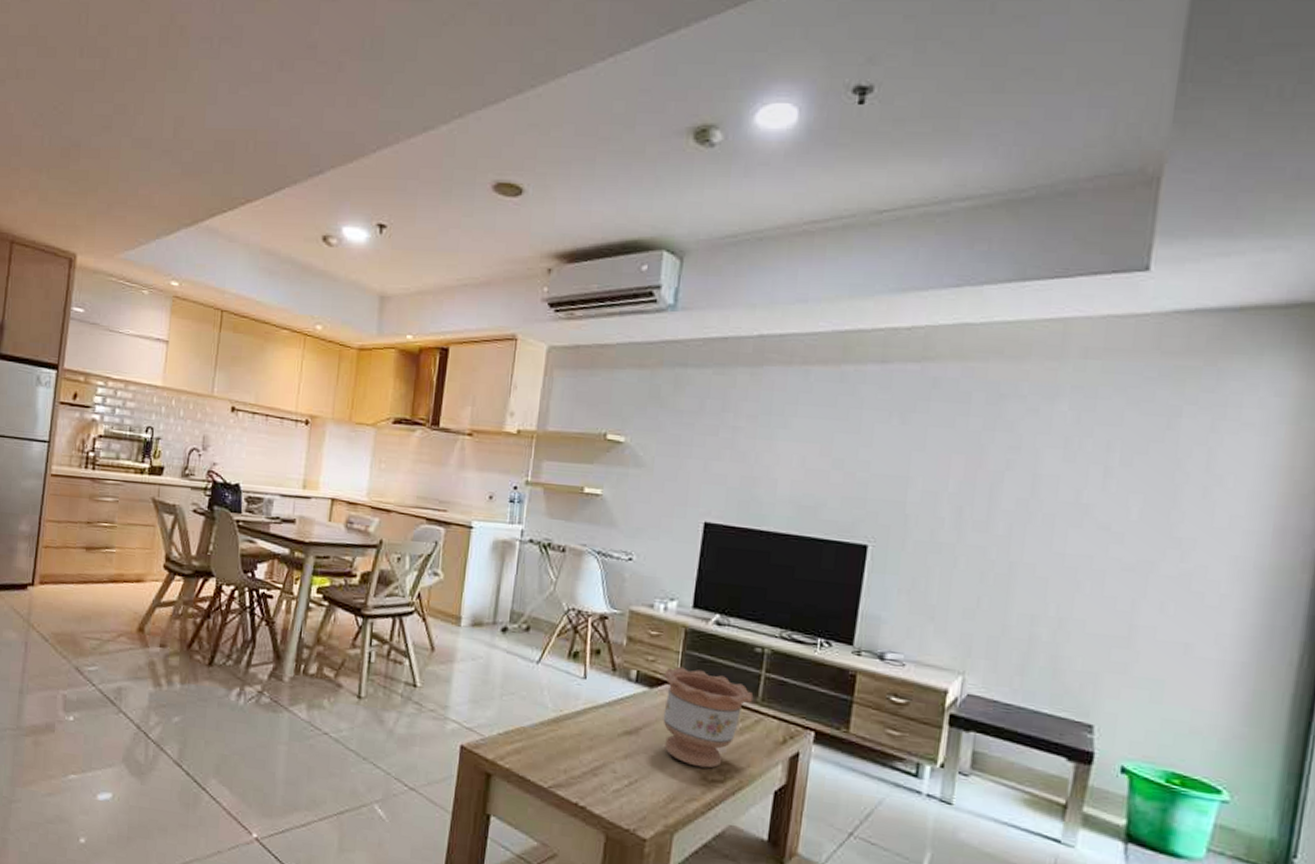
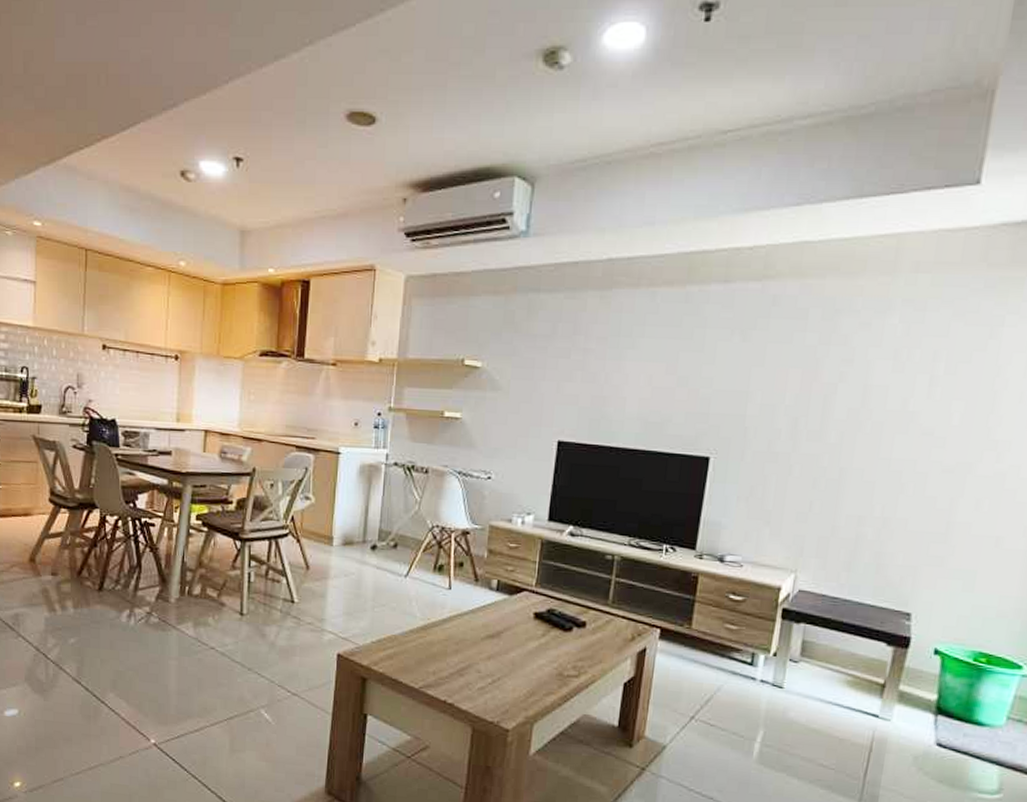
flower pot: present [663,666,754,768] -> none [522,575,605,665]

